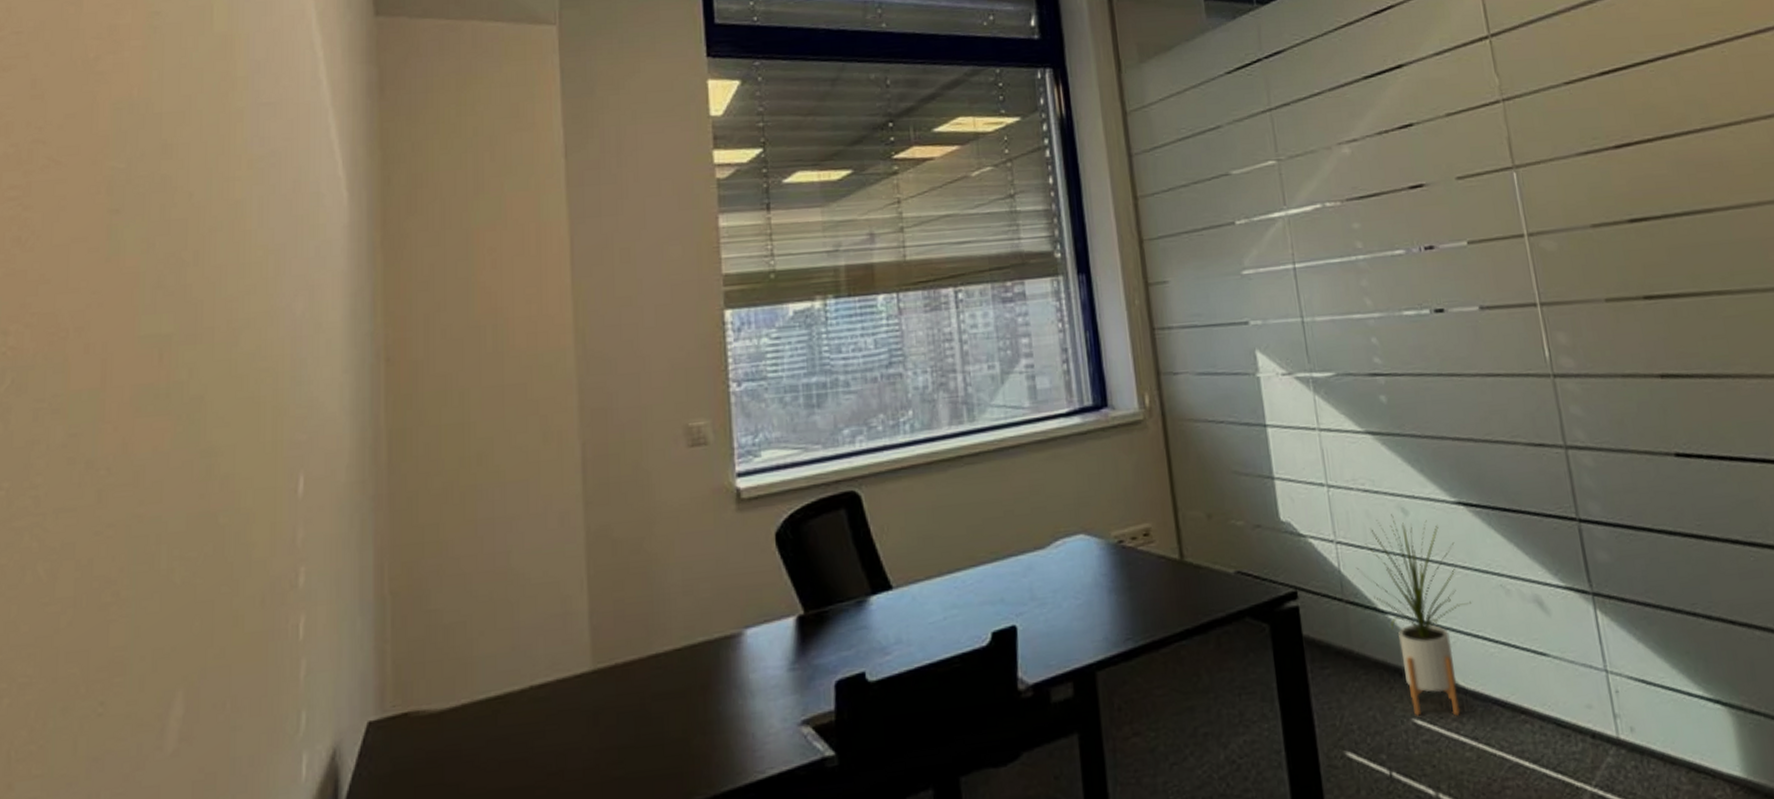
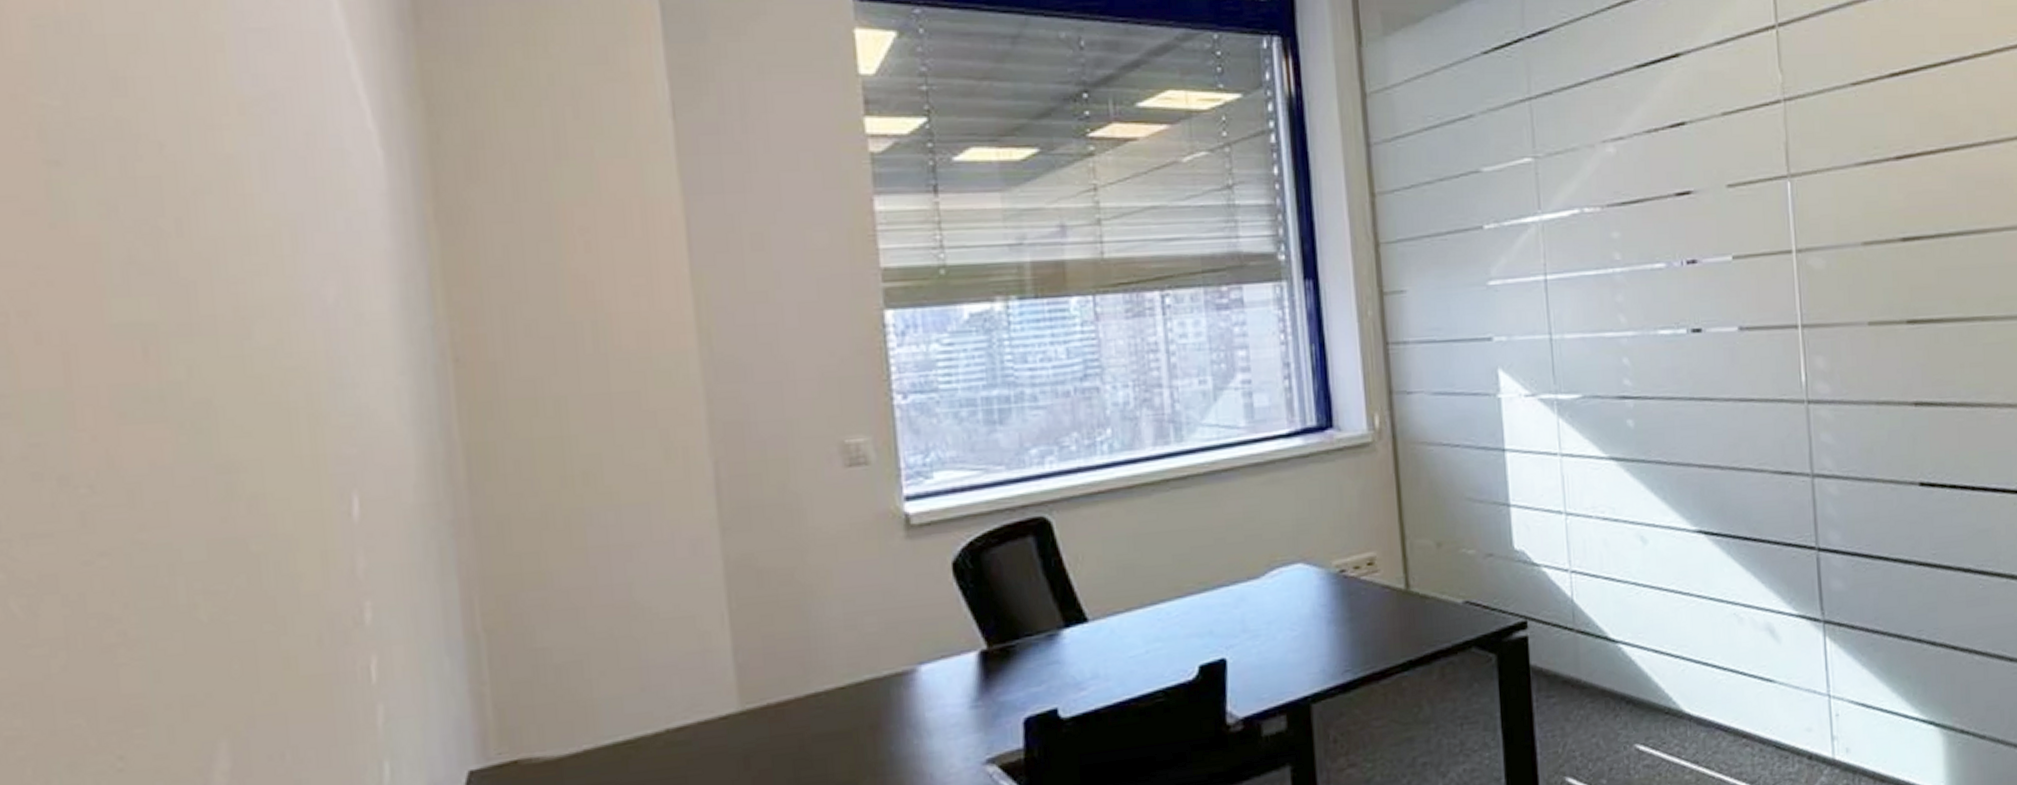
house plant: present [1355,514,1471,717] -> none [1589,543,1703,742]

